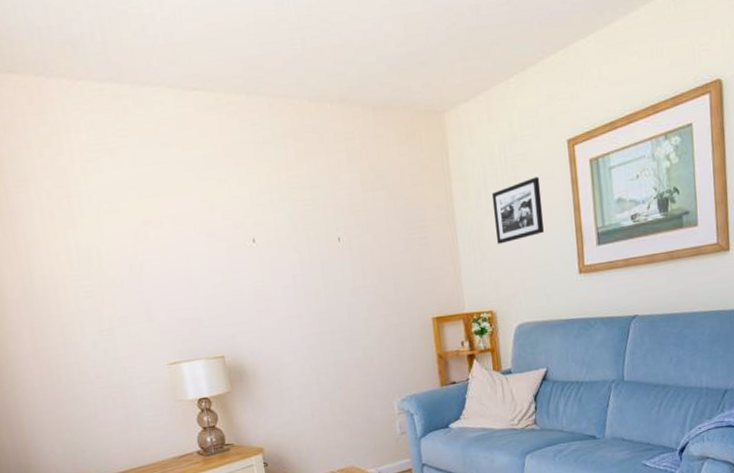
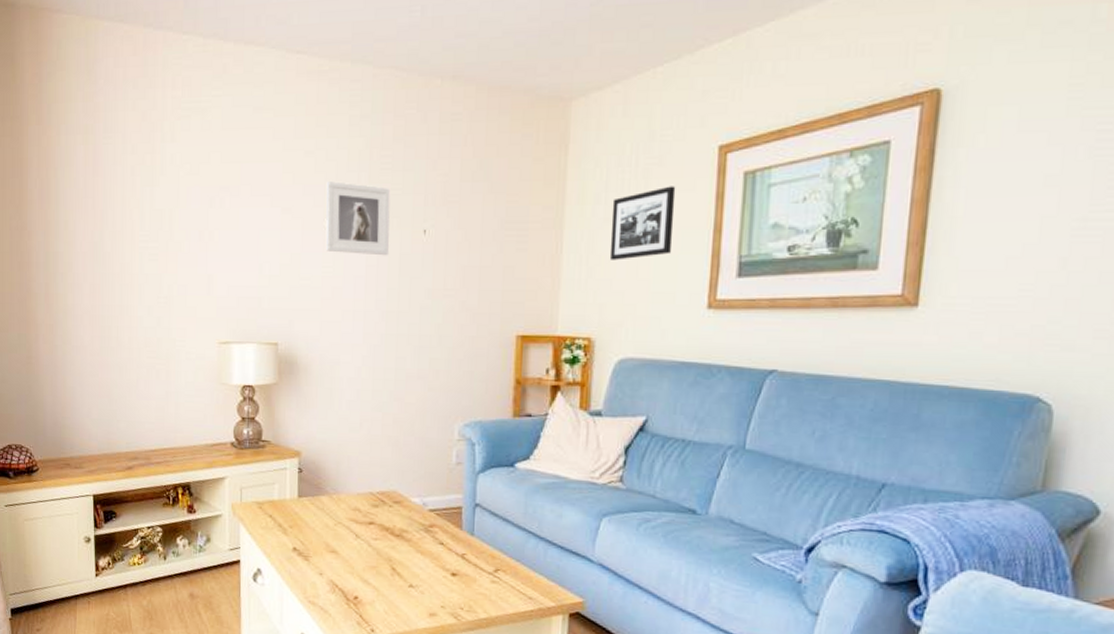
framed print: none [242,204,311,268] -> present [325,181,391,256]

